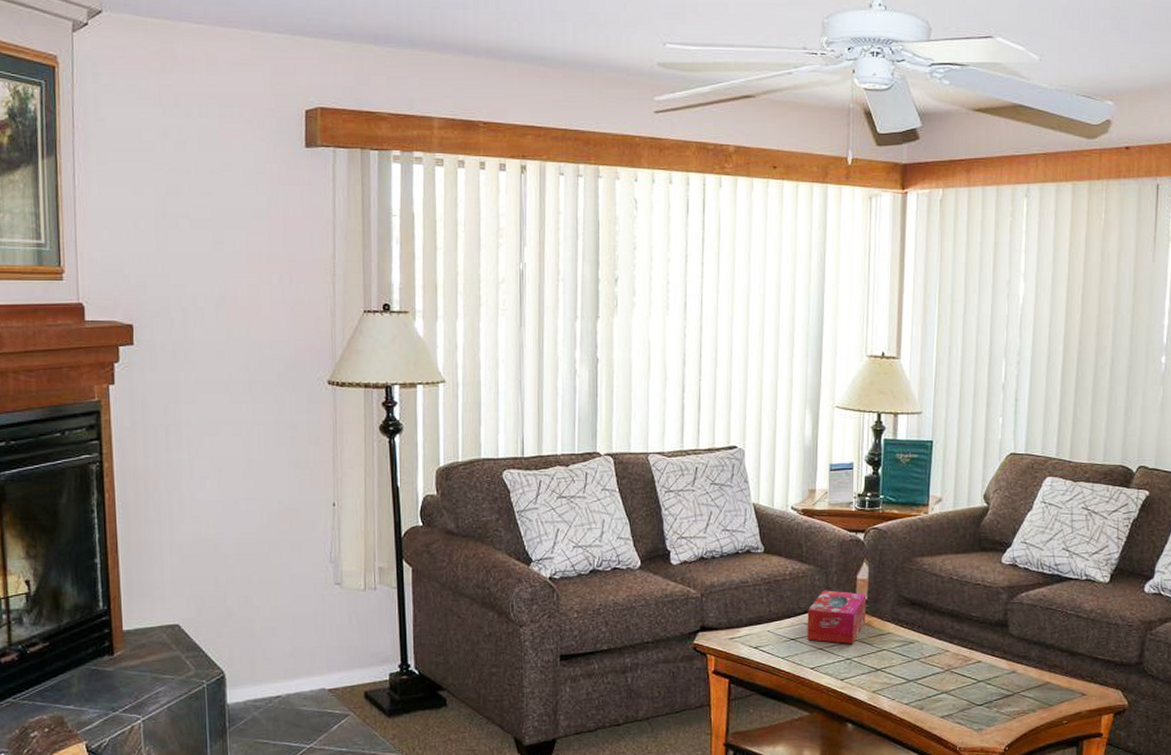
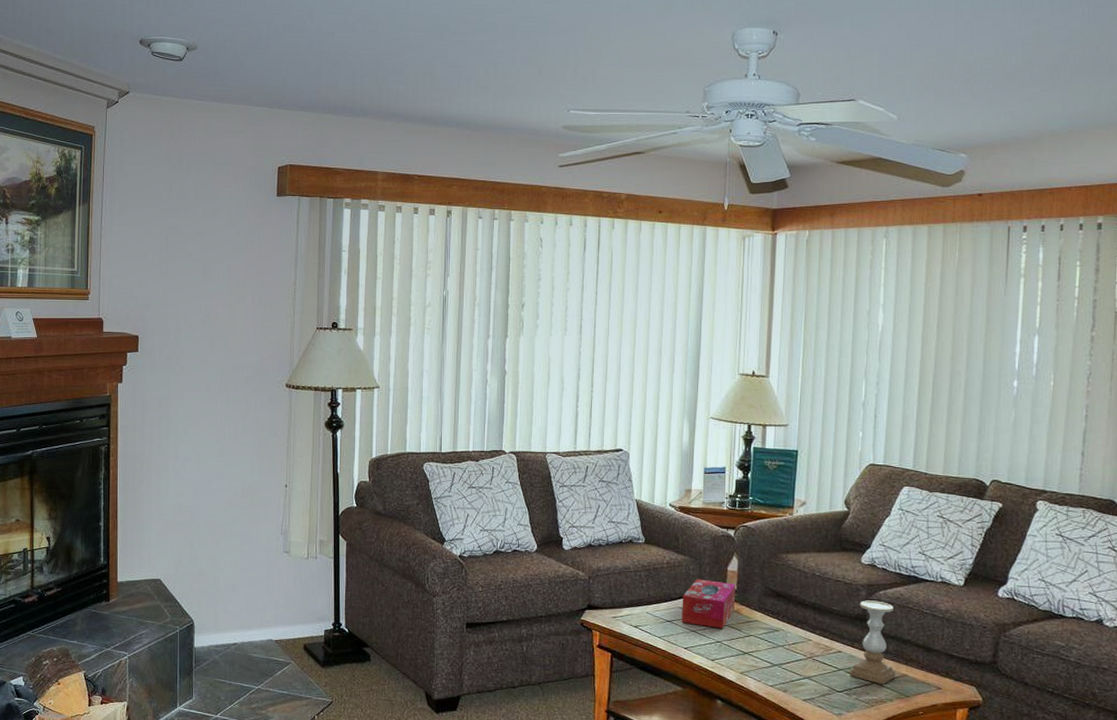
candle holder: none [990,603,1038,694] -> present [850,600,896,684]

